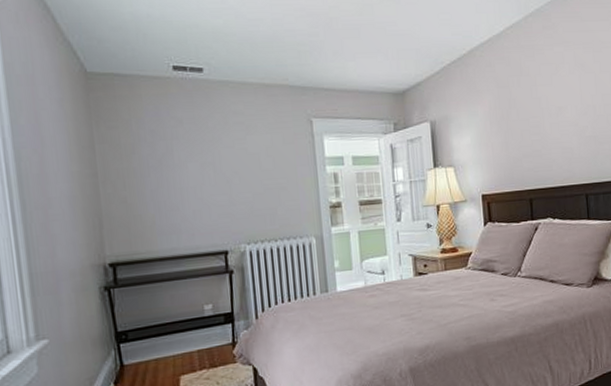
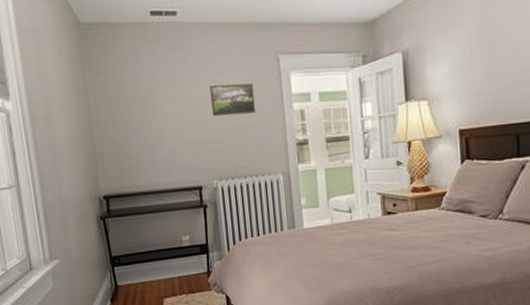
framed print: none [238,145,287,178] -> present [210,83,255,117]

